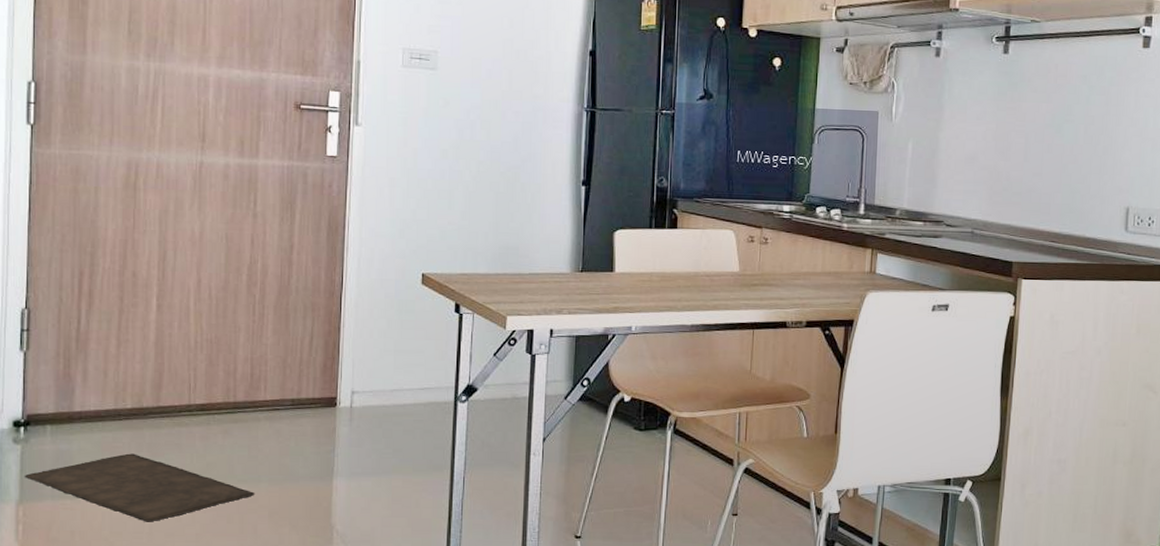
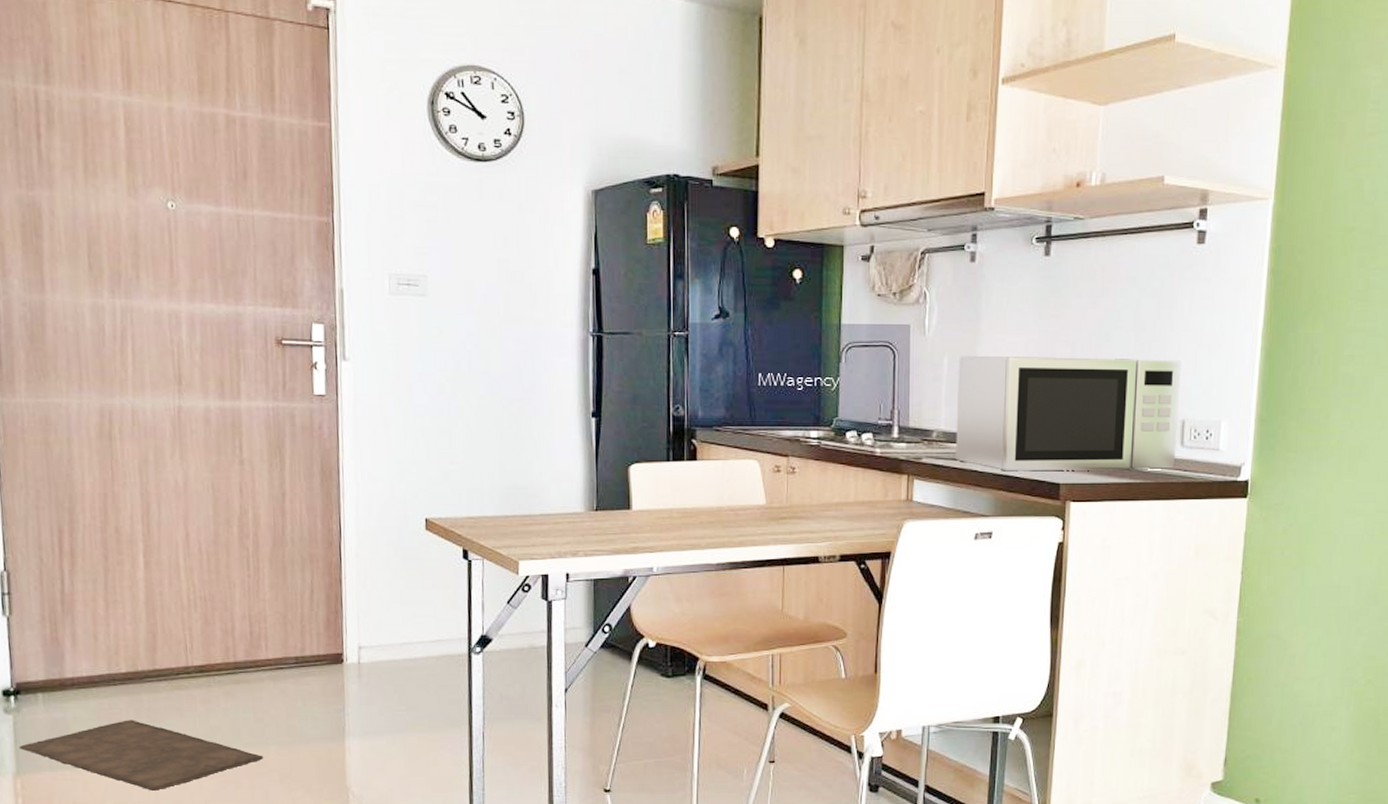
microwave: none [917,141,1127,253] -> present [956,355,1181,472]

